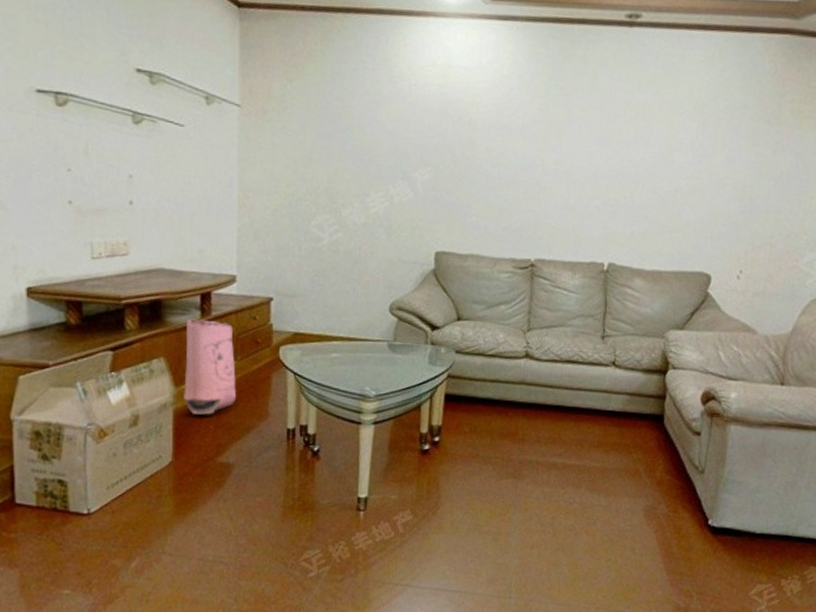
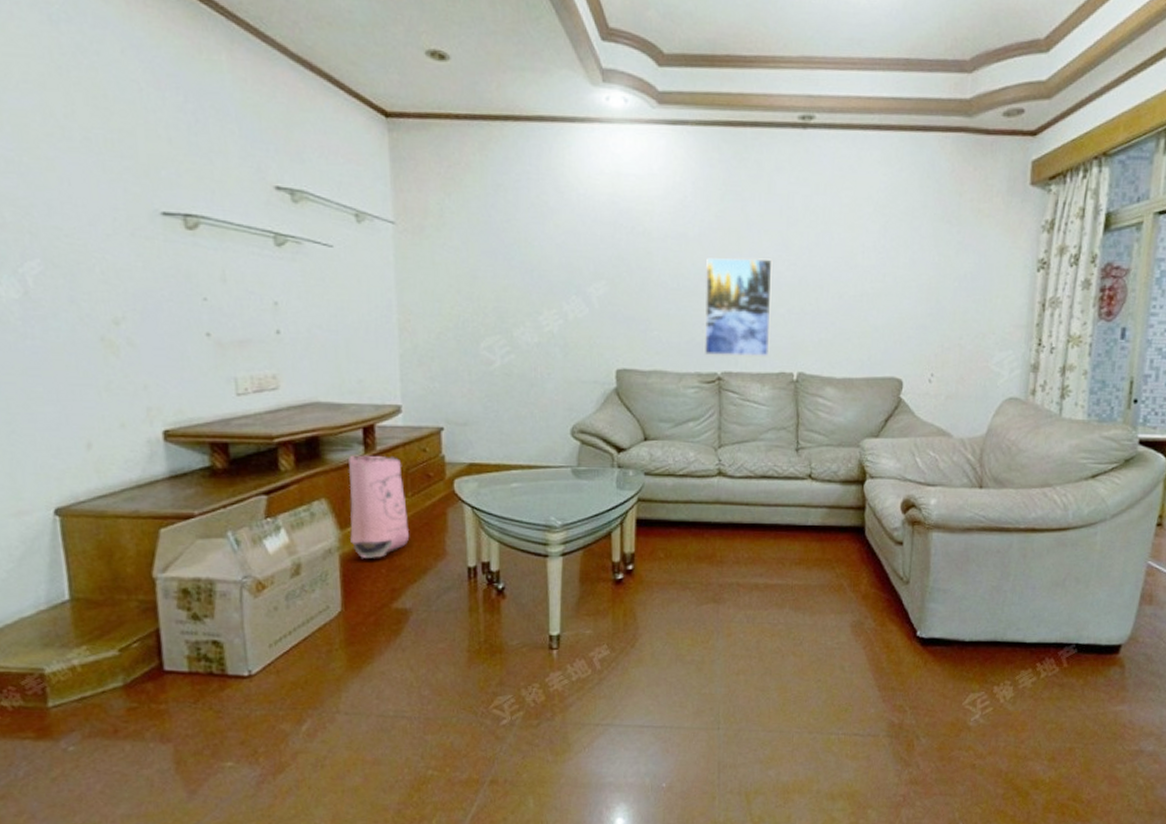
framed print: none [520,149,591,246] -> present [705,258,772,356]

